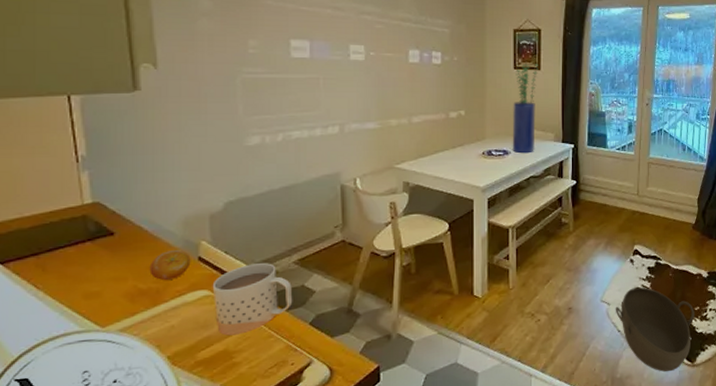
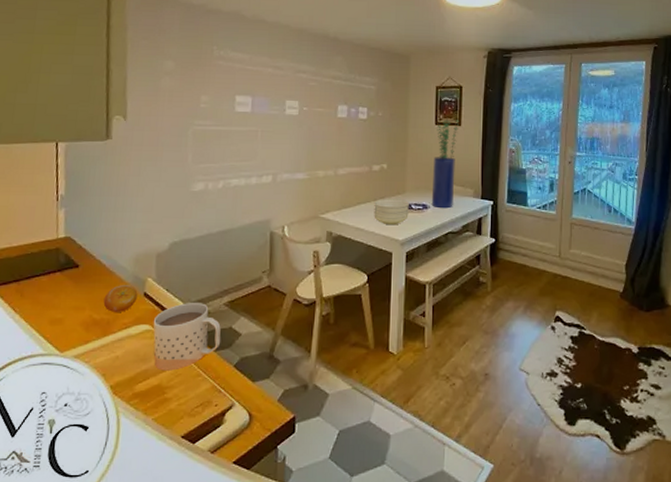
bowl: none [453,146,489,173] -> present [374,199,409,225]
basket: present [615,287,695,372] -> none [534,358,624,457]

